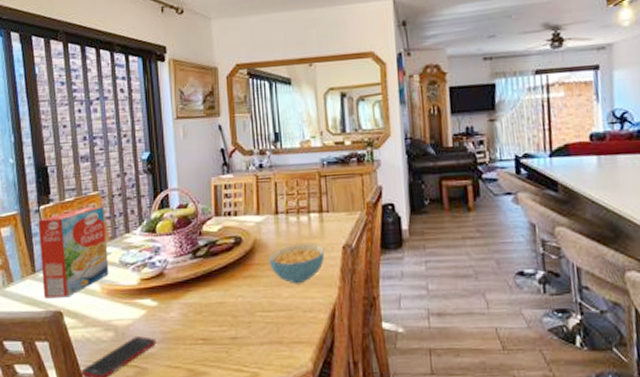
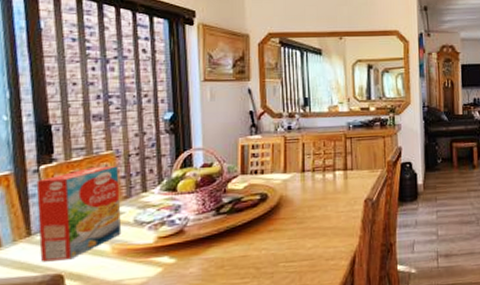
cereal bowl: present [268,243,325,284] -> none [294,198,348,236]

